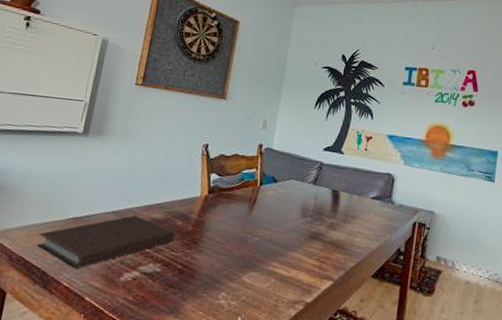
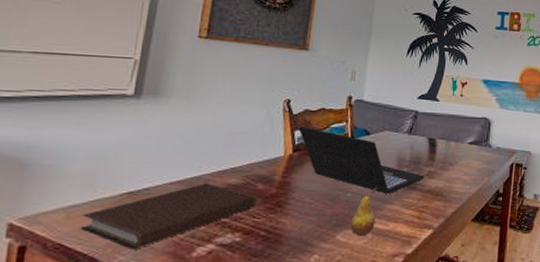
laptop: none [214,170,327,241] -> present [298,126,425,194]
fruit: none [256,232,283,280] -> present [350,186,378,236]

